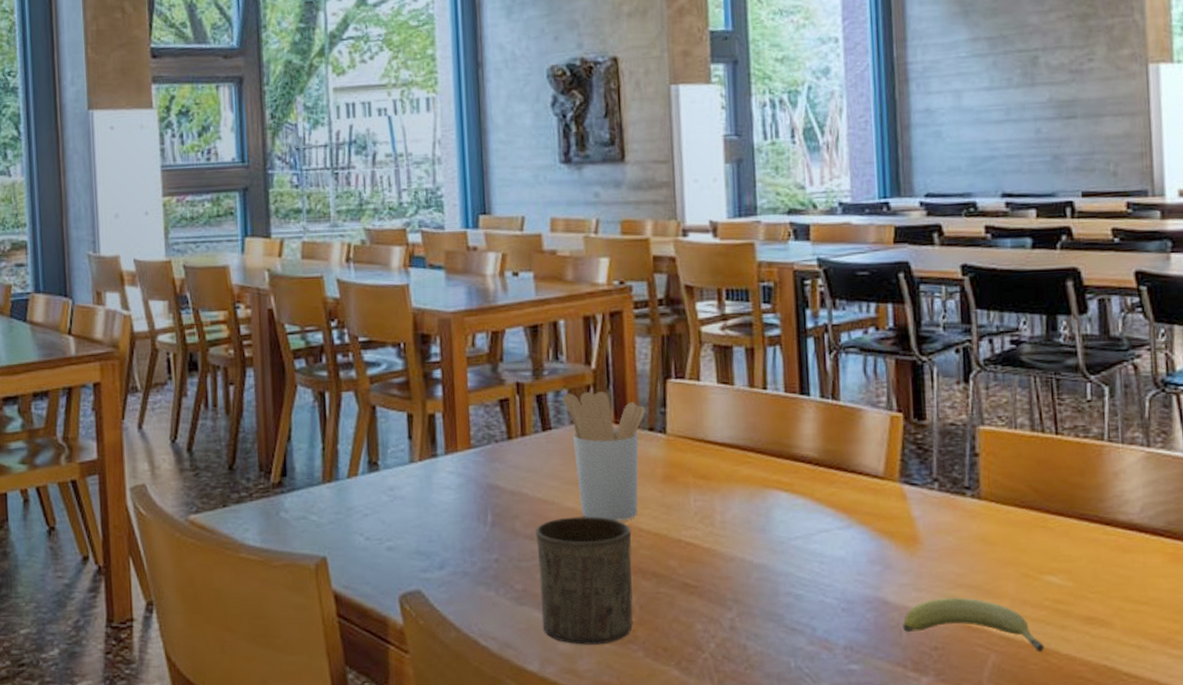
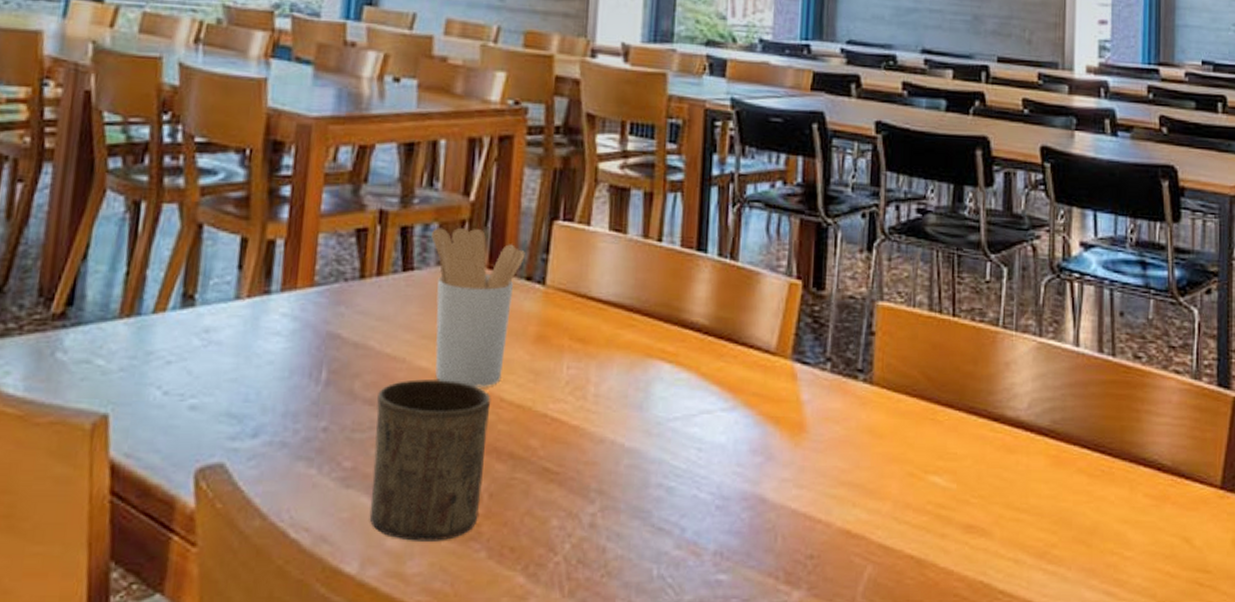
fruit: present [903,597,1045,653] -> none [779,497,923,565]

